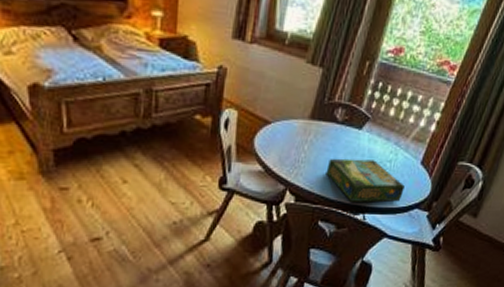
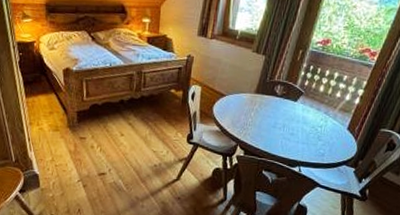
board game: present [326,158,405,203] -> none [268,123,334,159]

